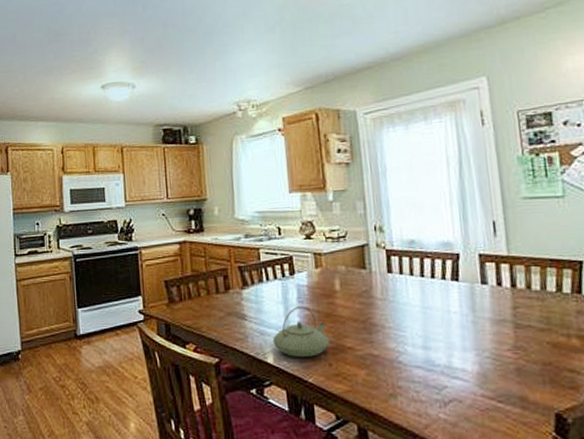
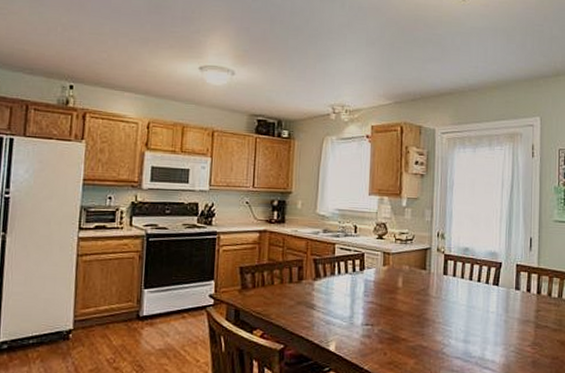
teapot: present [272,305,330,357] -> none [336,299,387,346]

